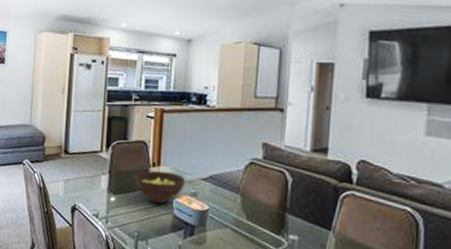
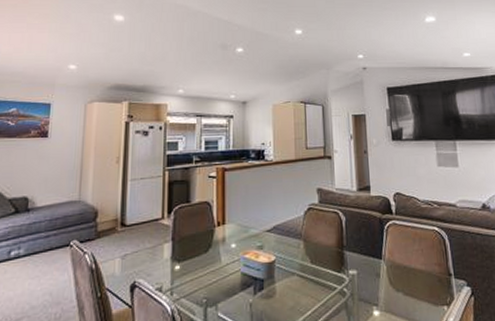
fruit bowl: present [134,170,186,204] -> none [200,228,251,264]

